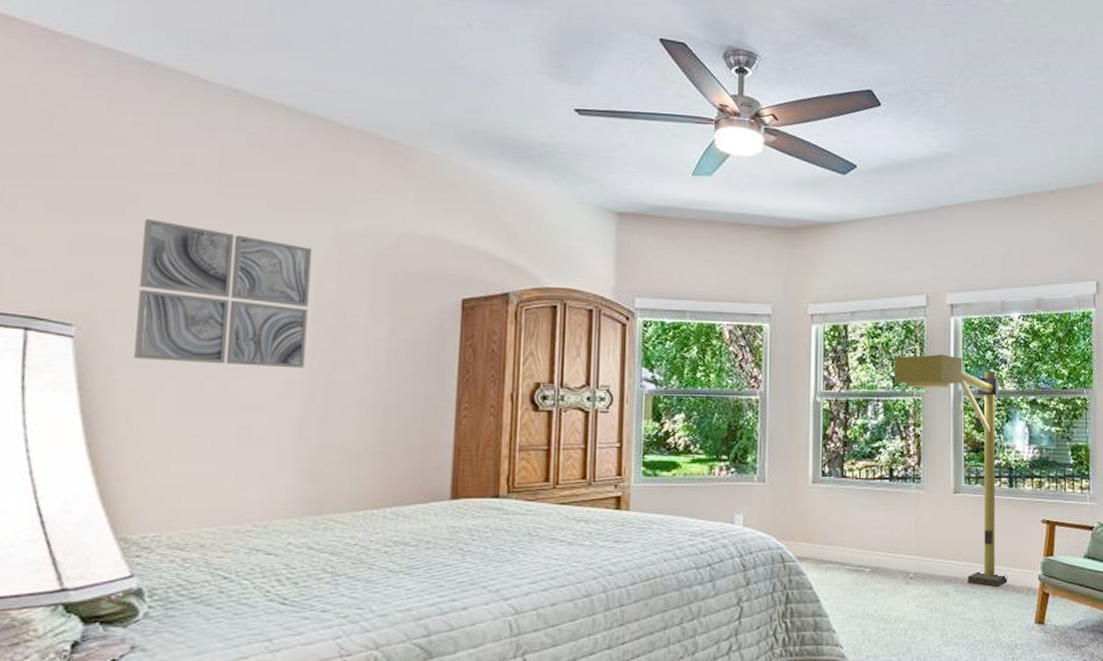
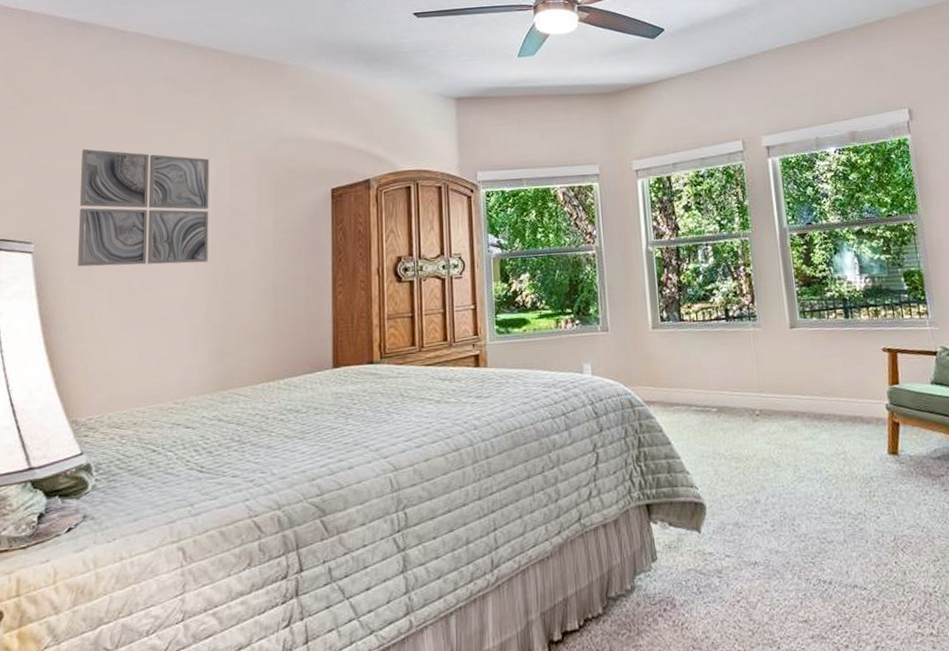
floor lamp: present [894,354,1008,588] -> none [719,194,855,420]

